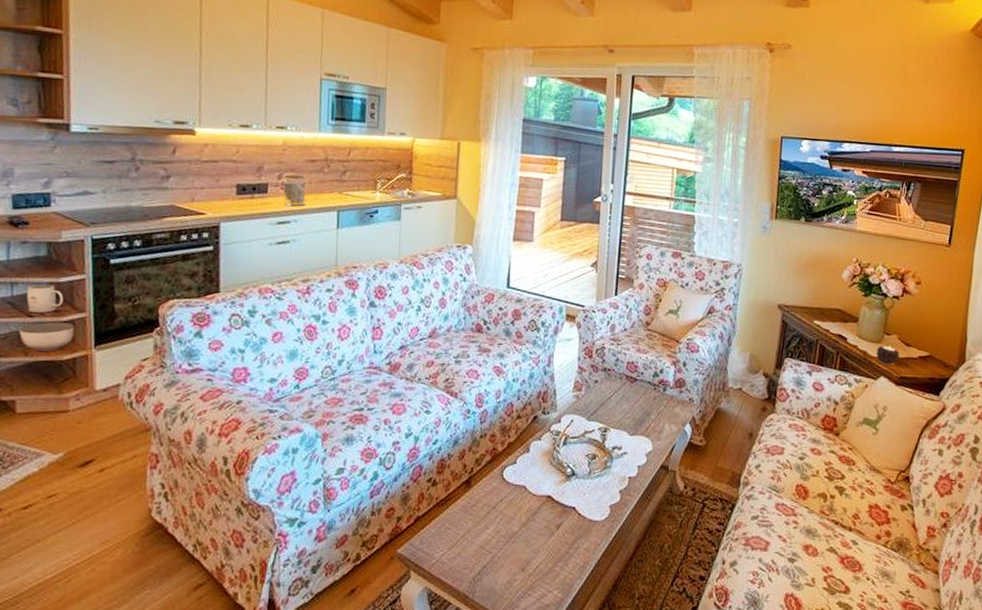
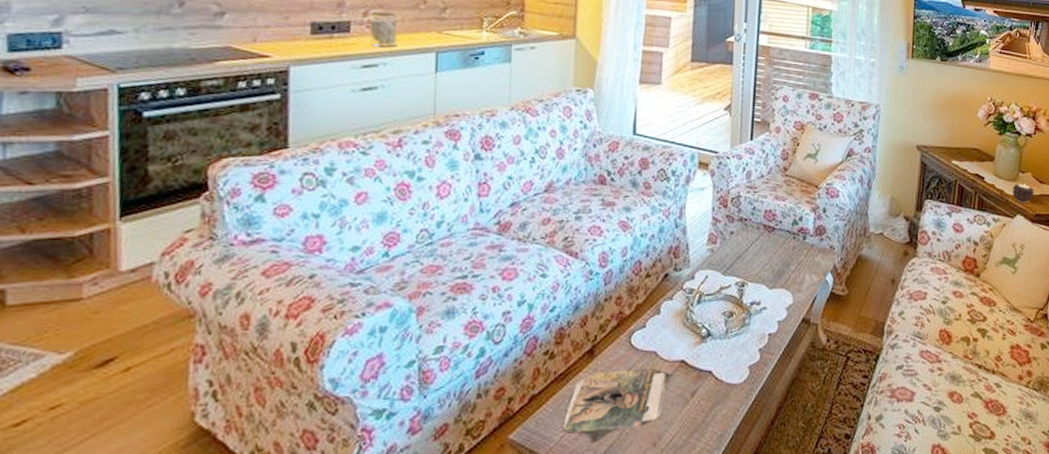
bowl: present [18,321,75,352] -> none [12,189,93,228]
mug: present [26,284,64,313] -> none [24,143,78,179]
magazine: none [443,500,540,563] -> present [562,369,673,443]

